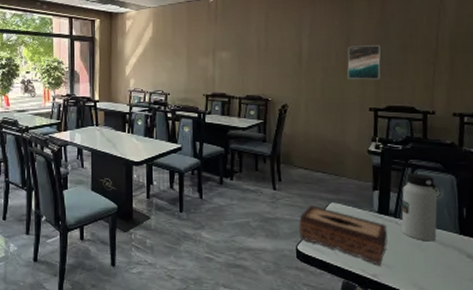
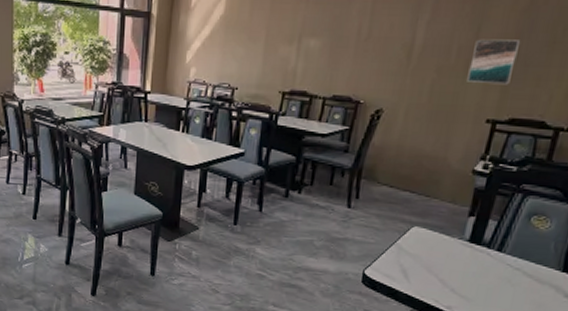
tissue box: present [298,205,388,266] -> none [369,227,476,298]
water bottle: present [401,173,438,242] -> none [493,199,548,277]

